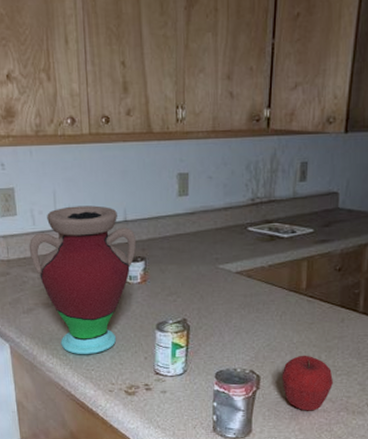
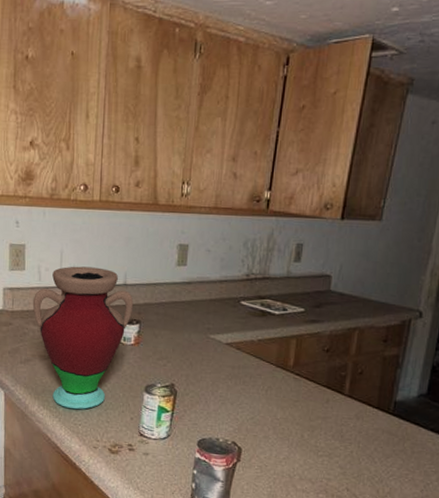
apple: present [282,355,334,411] -> none [263,431,315,490]

